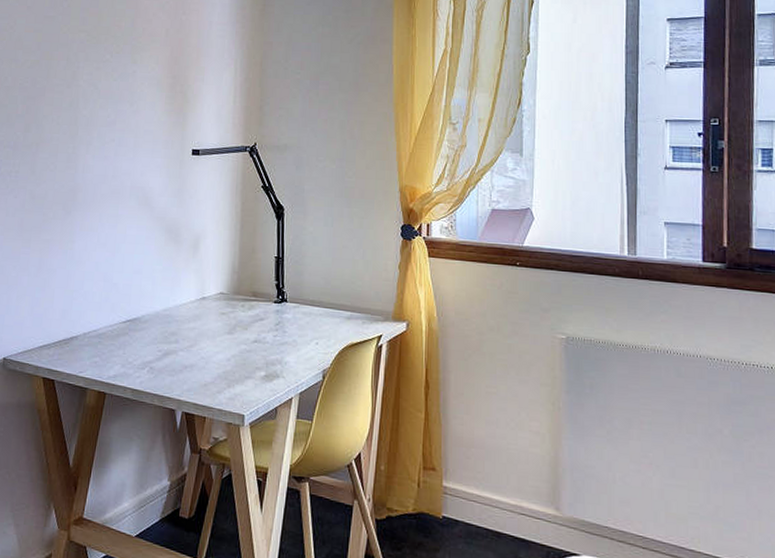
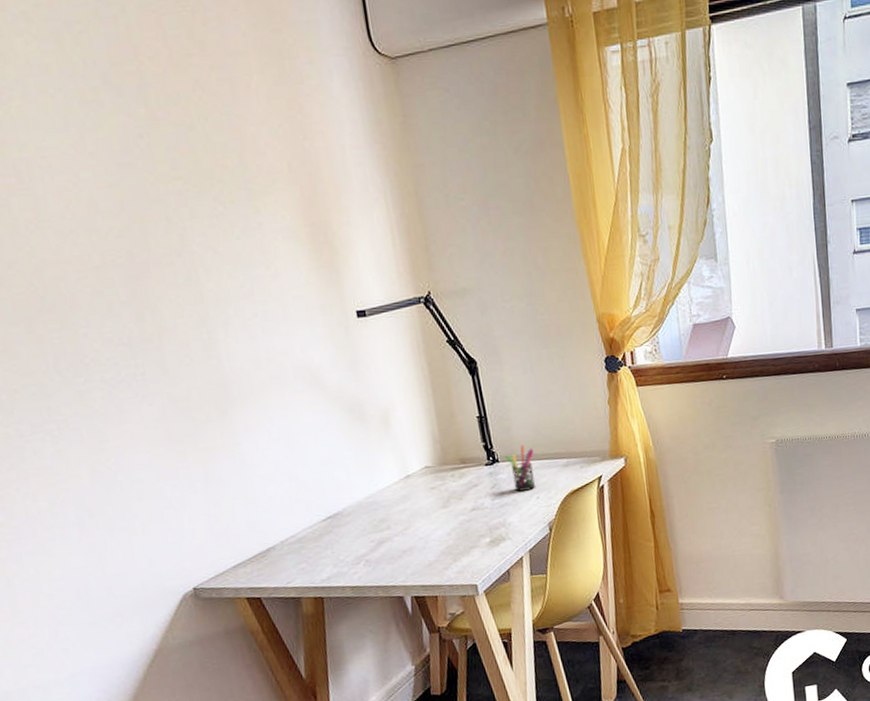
pen holder: none [293,290,321,335] -> present [505,445,536,492]

